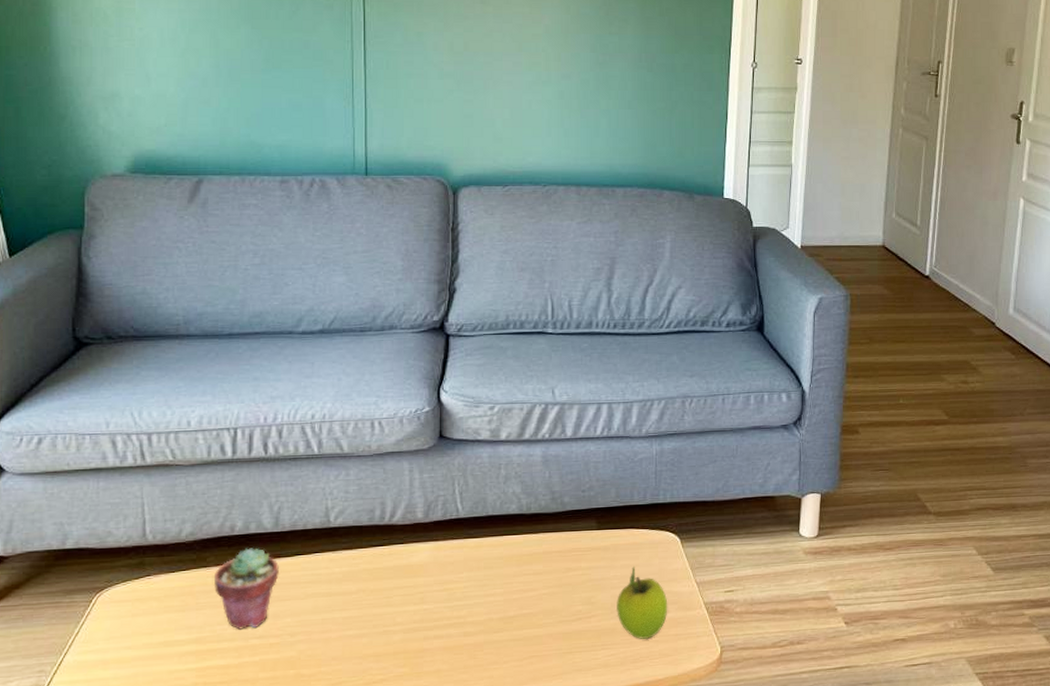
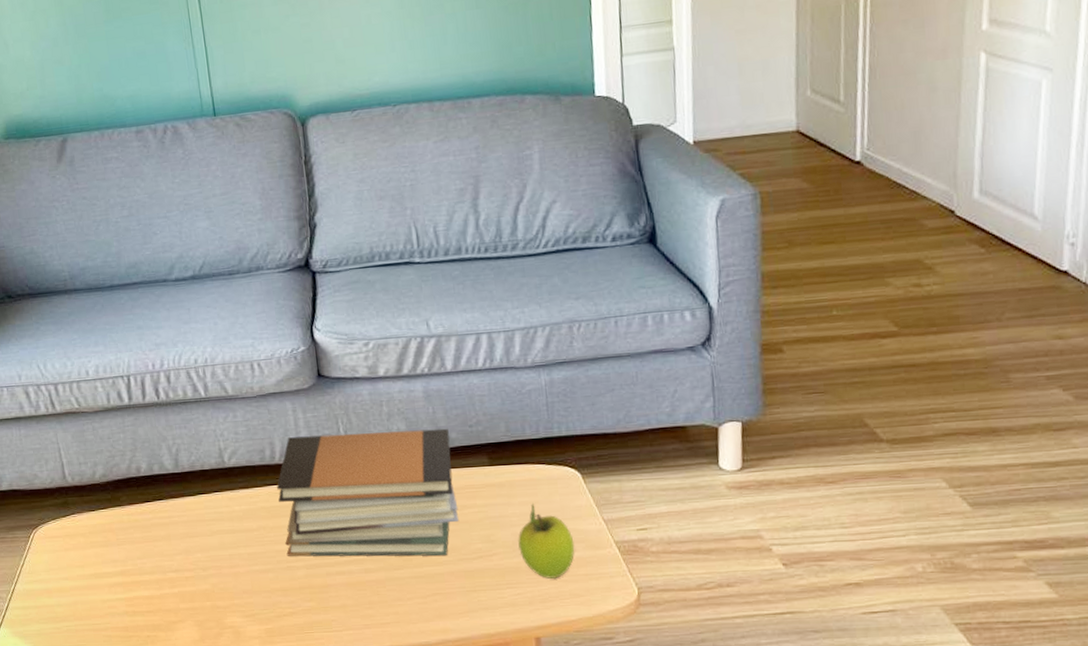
potted succulent: present [213,548,279,630] -> none [128,488,185,564]
book stack: none [383,492,563,620] -> present [277,428,458,557]

